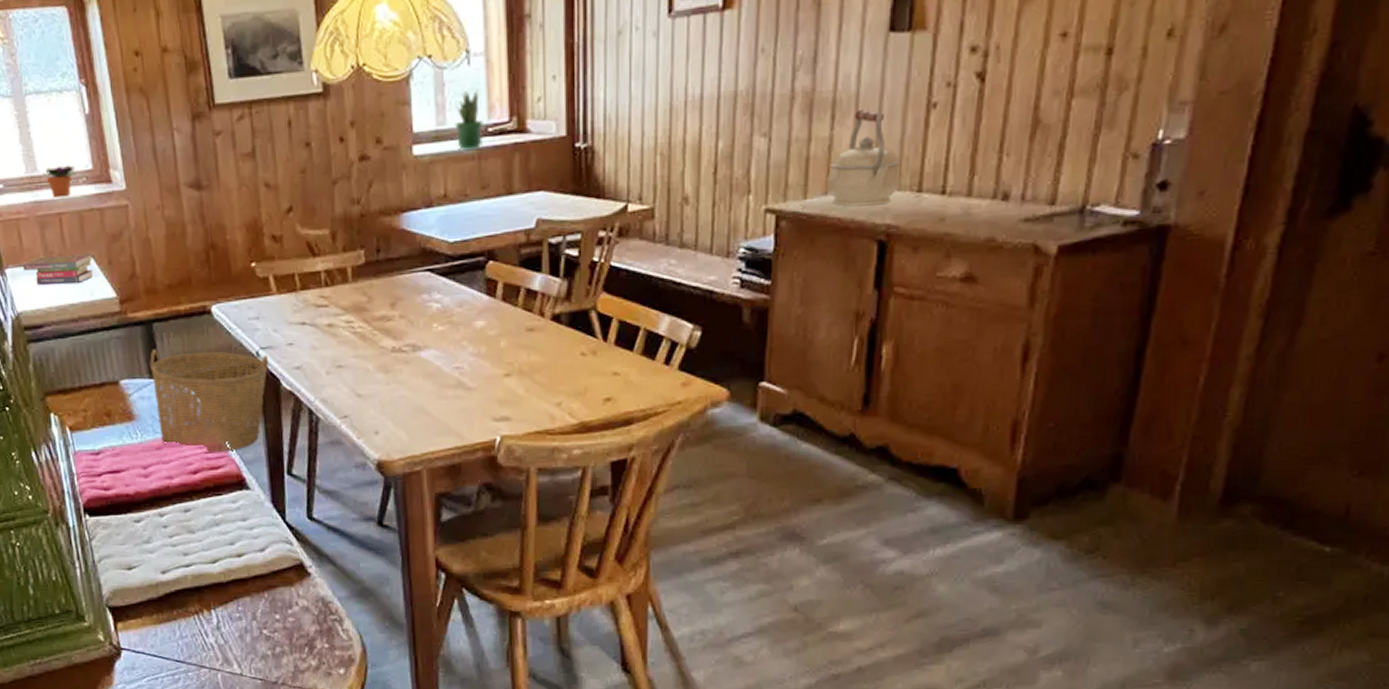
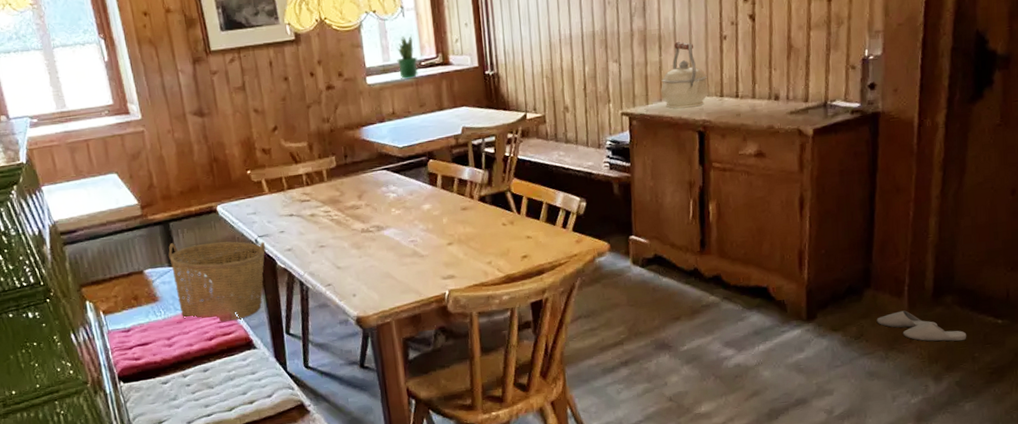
books: present [22,255,94,285] -> none [56,172,118,198]
potted flower: present [42,165,78,196] -> none [71,101,101,127]
slippers: none [1123,519,1269,572] -> present [876,310,967,342]

